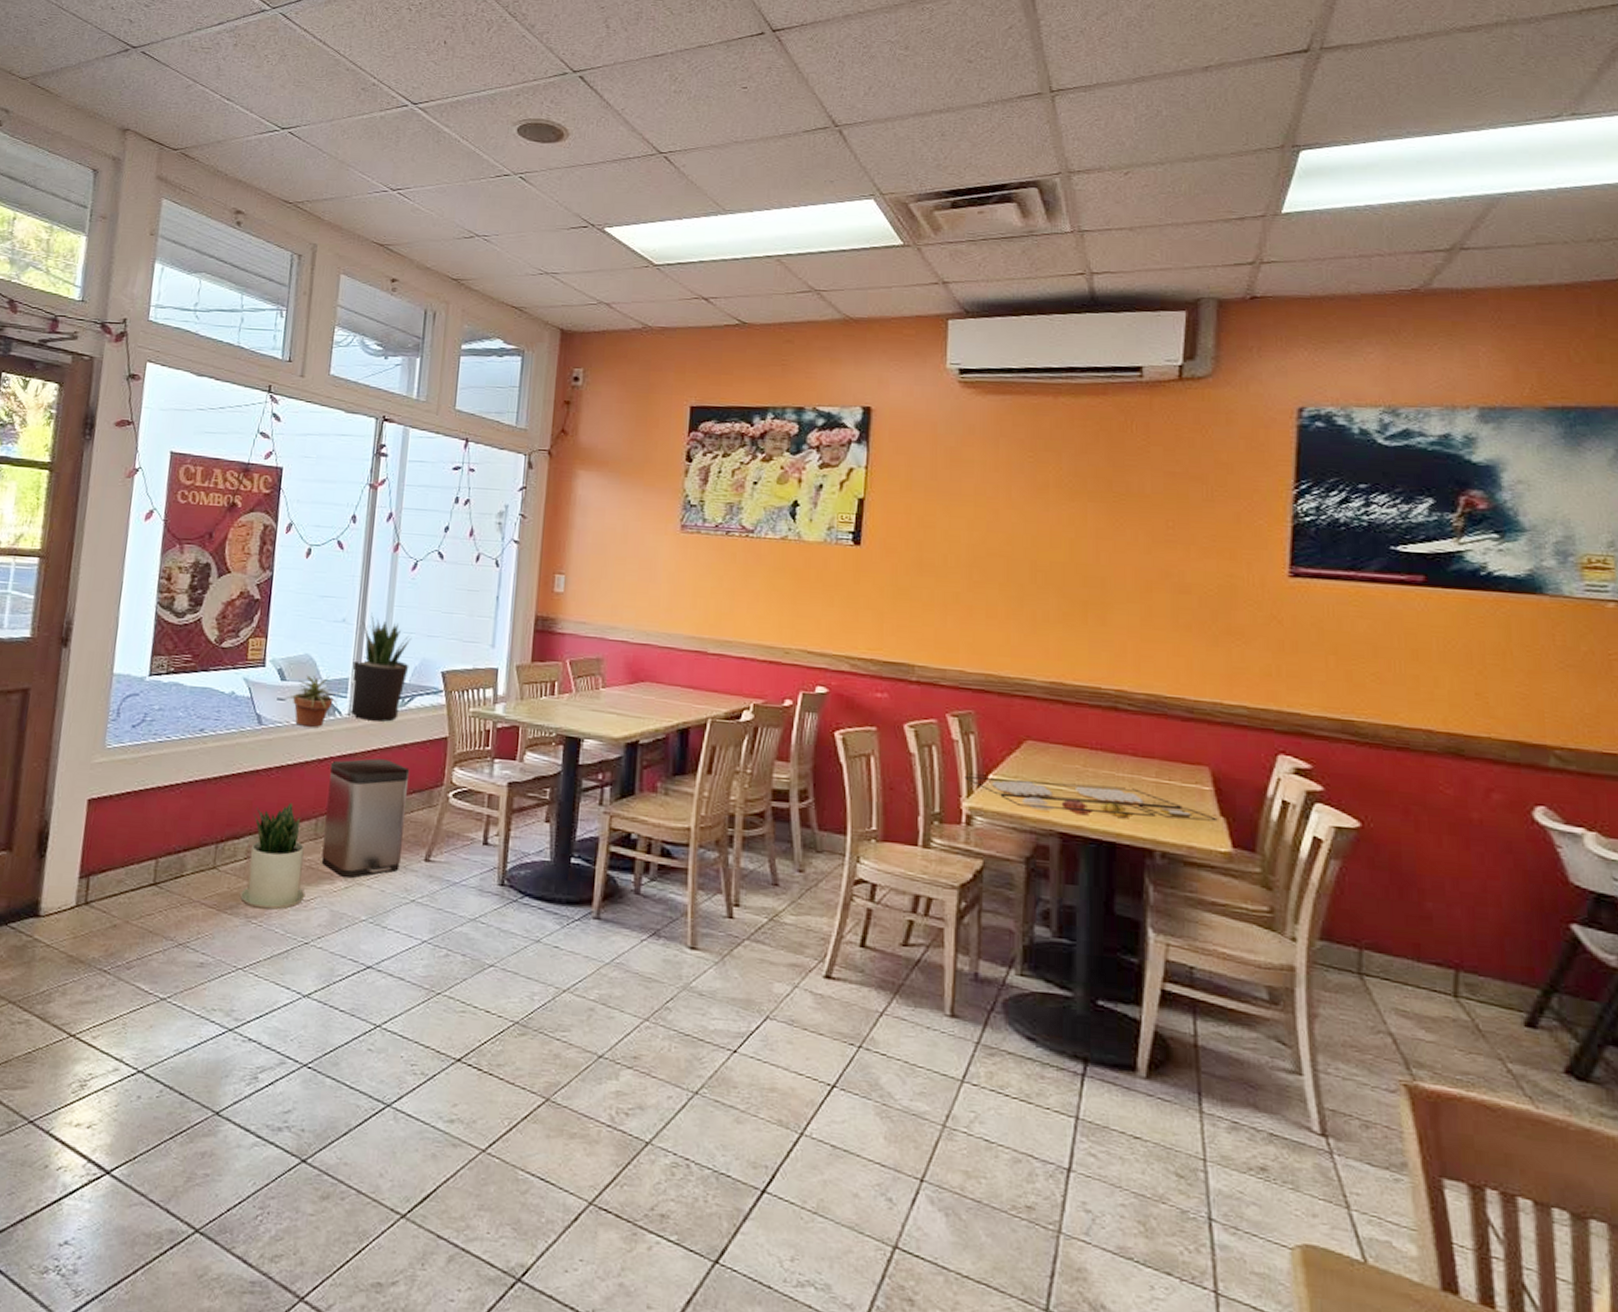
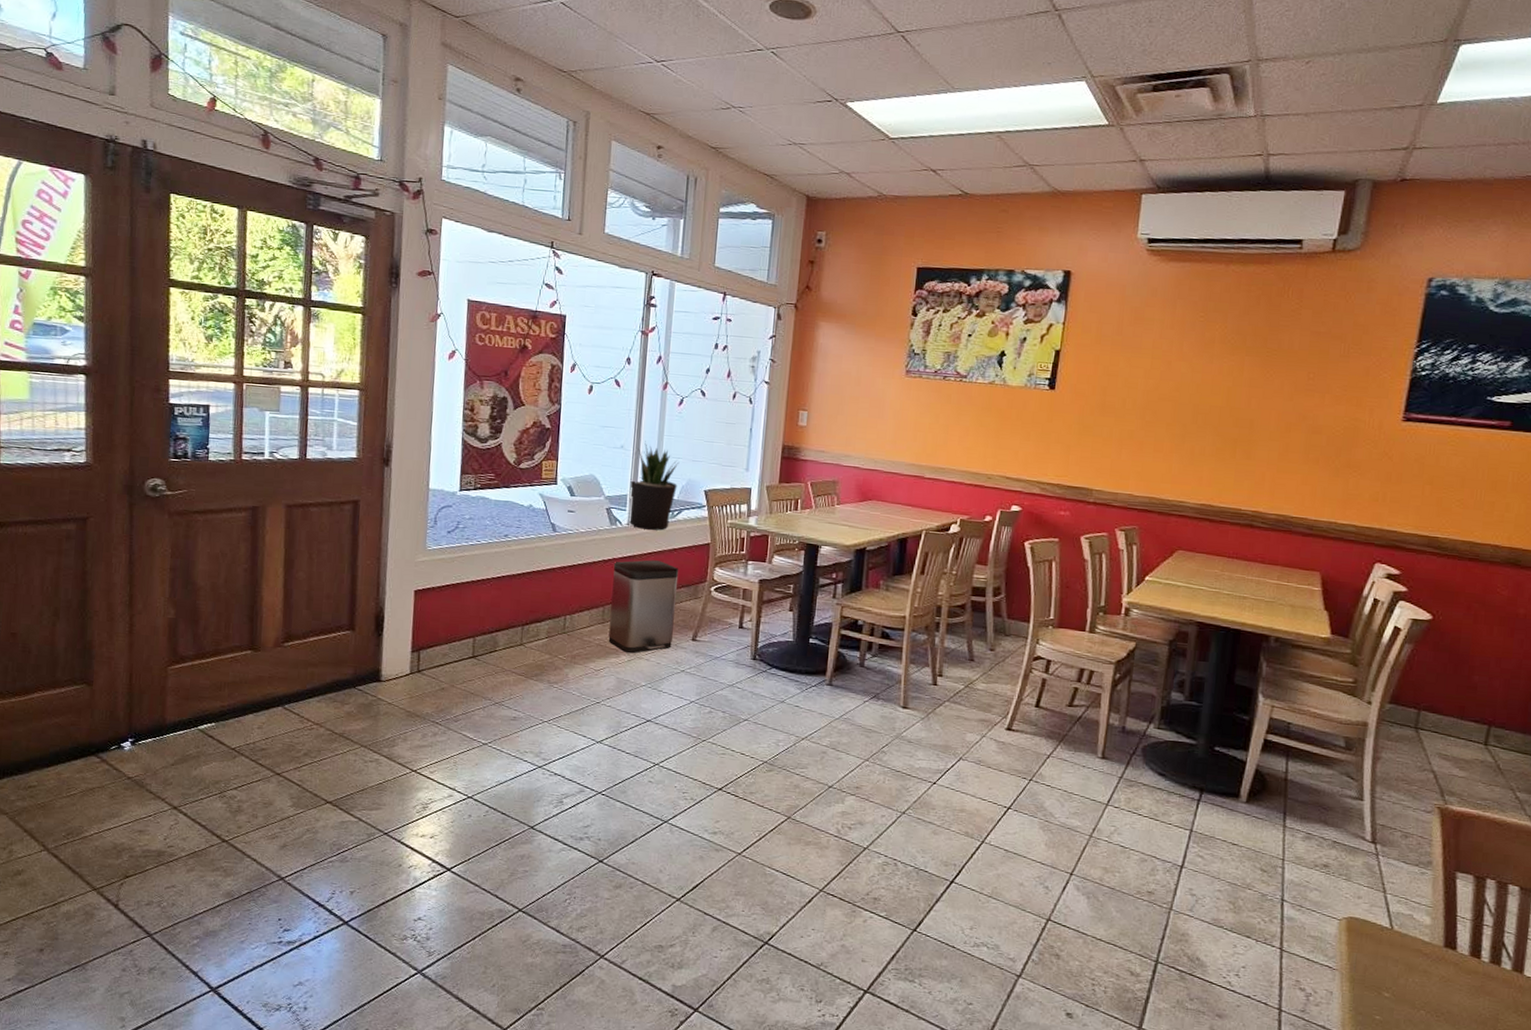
planter: present [240,802,306,910] -> none [544,594,596,677]
potted plant: present [284,675,341,727] -> none [574,492,621,534]
food tray: present [964,773,1218,822] -> none [1126,576,1322,614]

